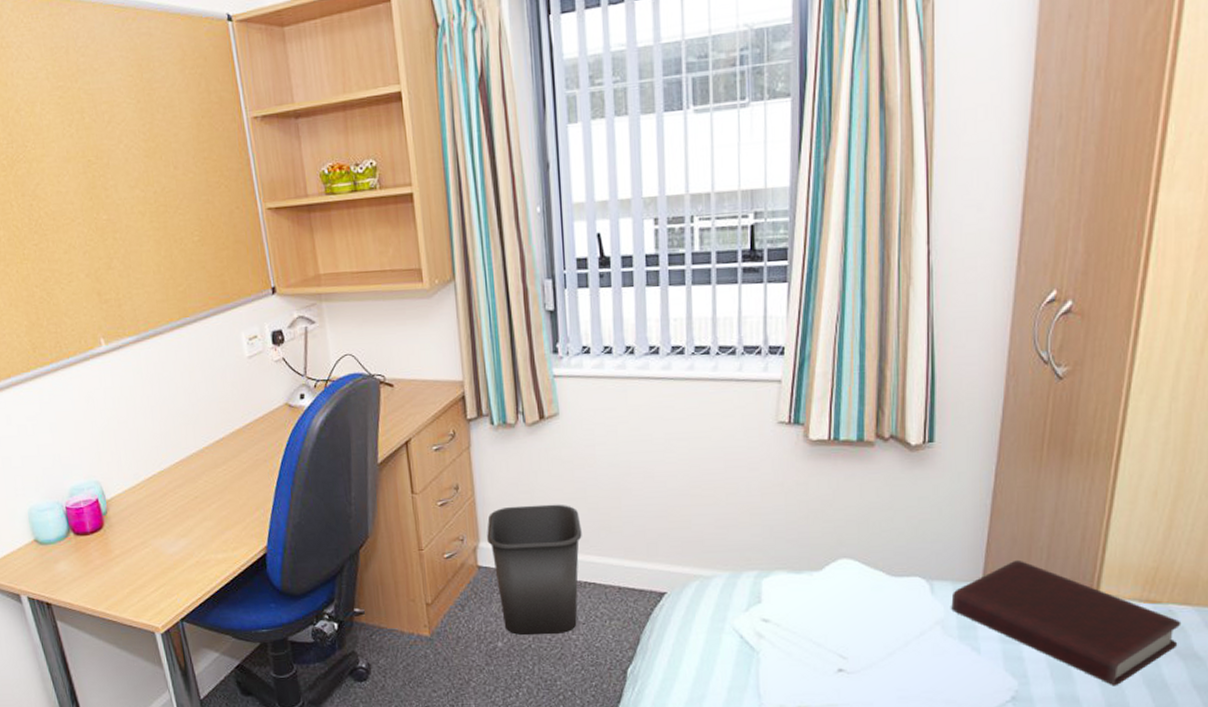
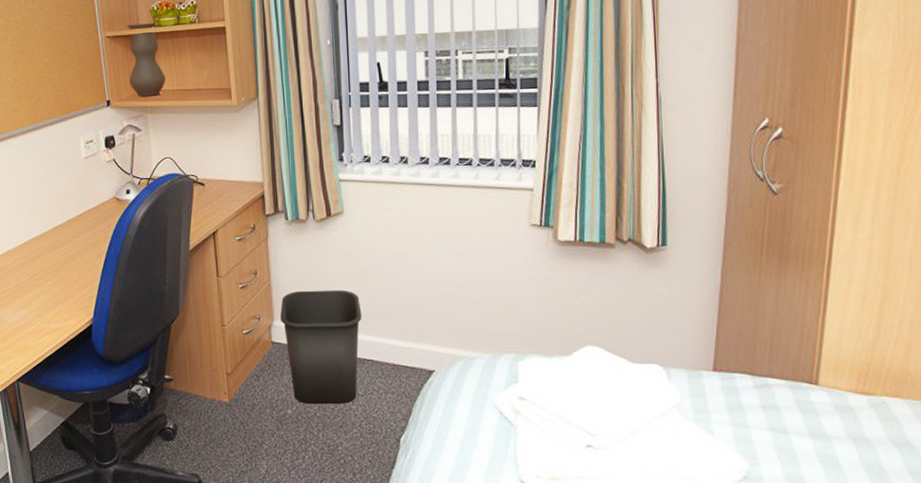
vase: none [291,190,342,281] -> present [126,23,166,97]
book: present [951,559,1182,686] -> none [686,351,895,470]

